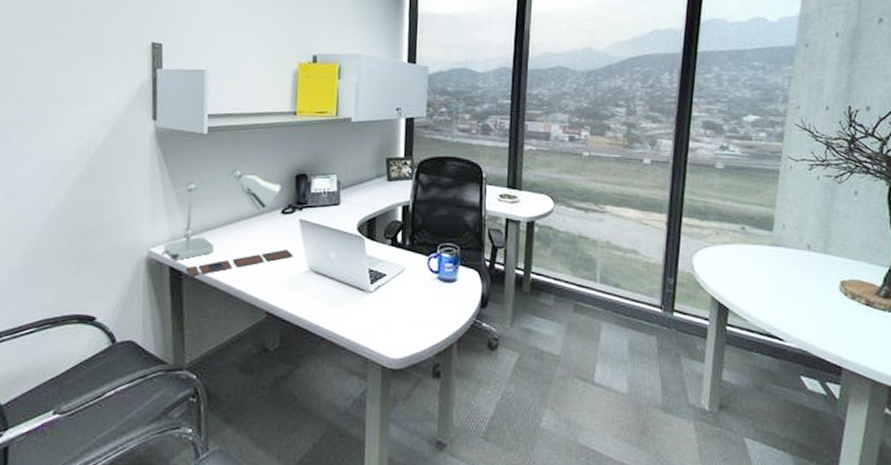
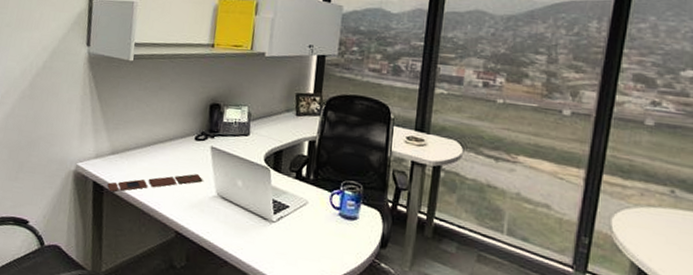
desk lamp: present [161,169,282,260] -> none [87,95,197,176]

